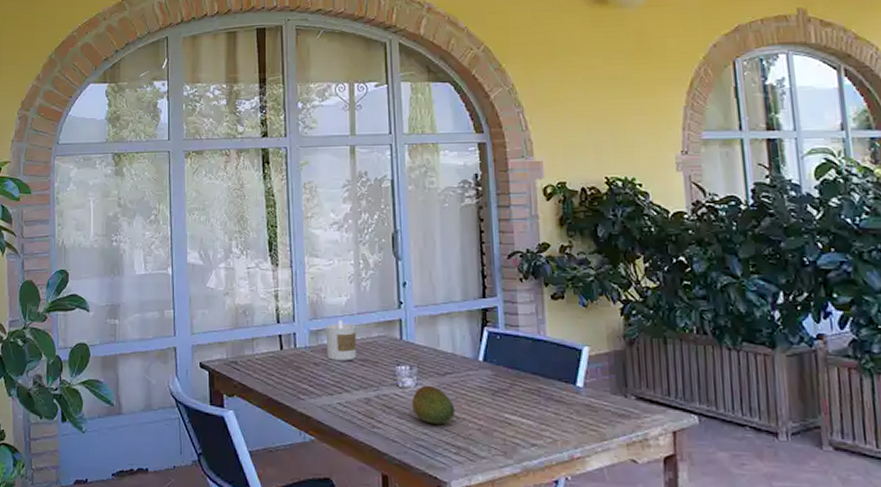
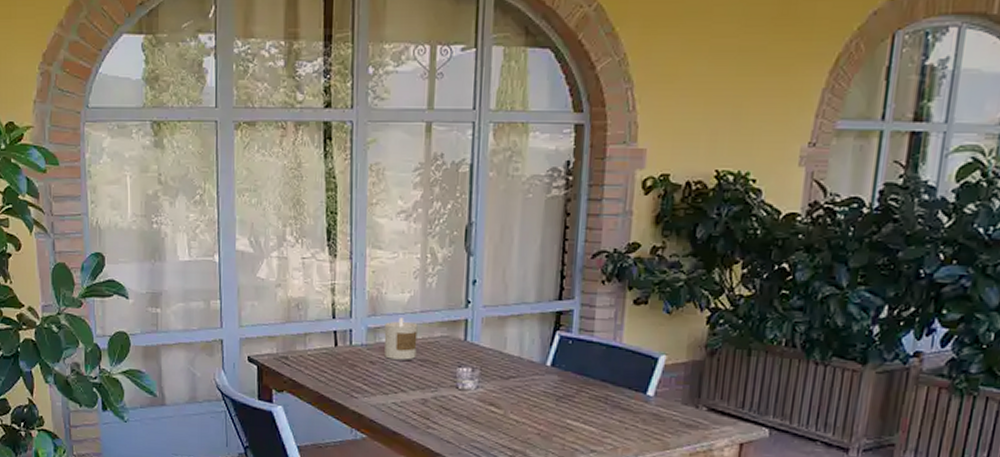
fruit: present [411,385,455,424] -> none [470,388,515,428]

